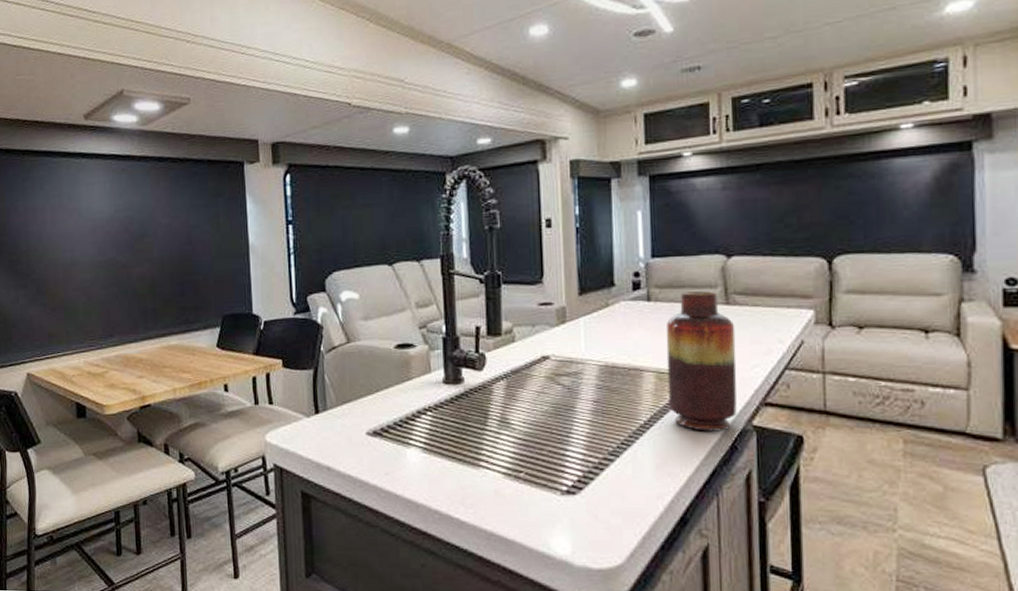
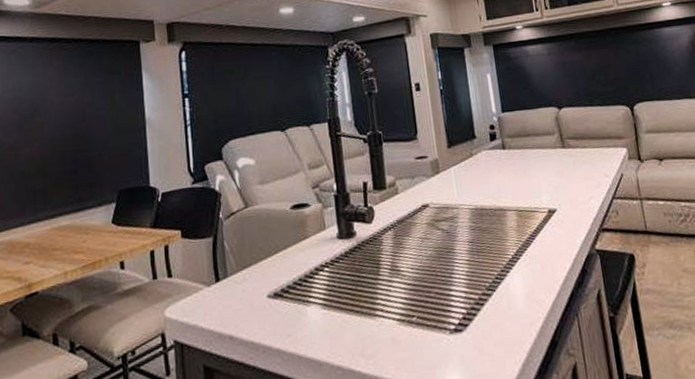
vase: present [666,291,737,431] -> none [520,137,583,259]

